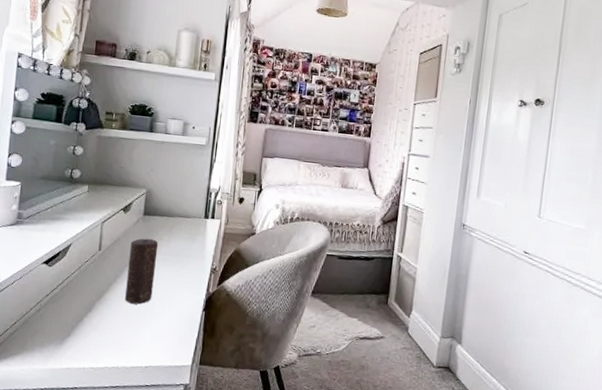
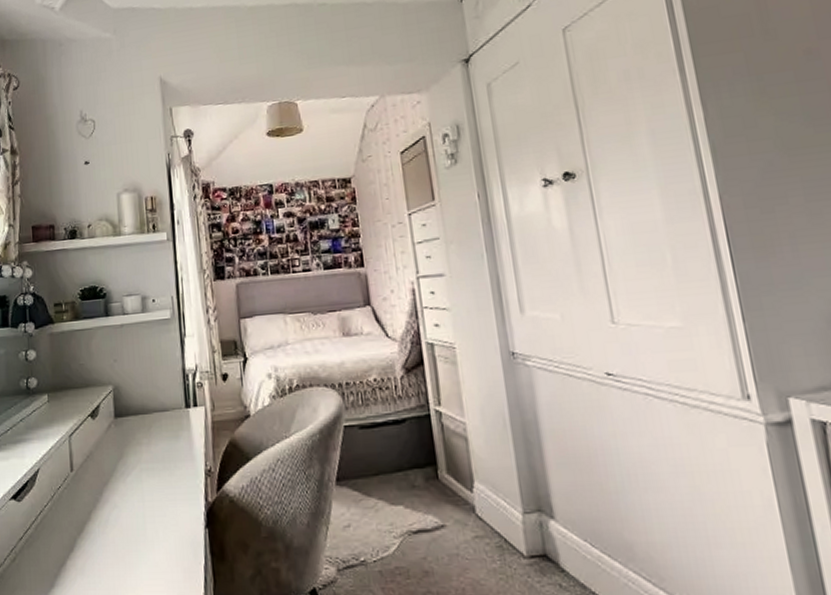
candle: present [125,238,159,305] -> none [105,445,142,533]

